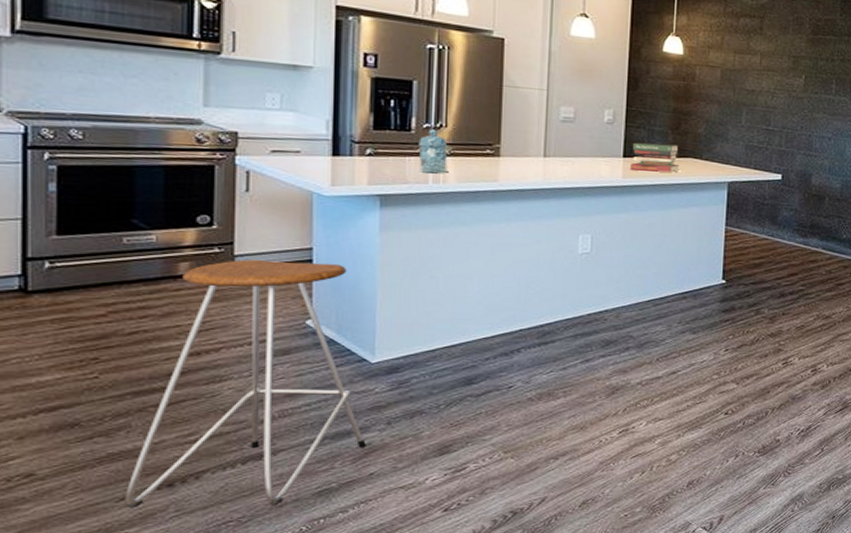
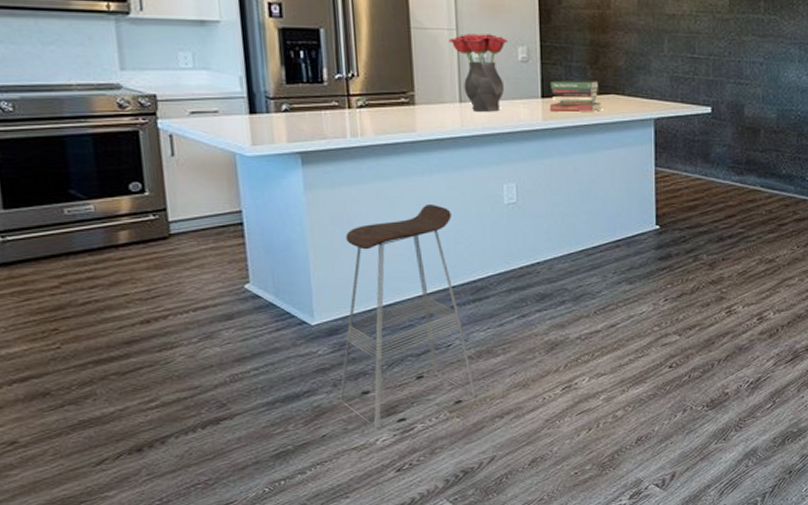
bar stool: present [125,260,366,507] -> none [100,225,316,472]
bar stool: none [393,250,533,467] -> present [340,203,476,428]
canister: present [418,129,448,175] -> none [332,80,364,128]
bouquet: none [539,94,597,168] -> present [449,33,509,113]

